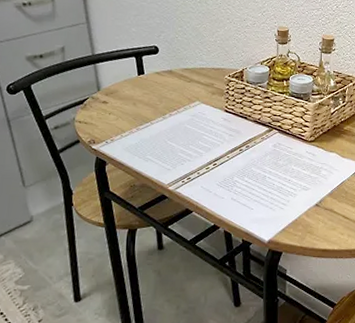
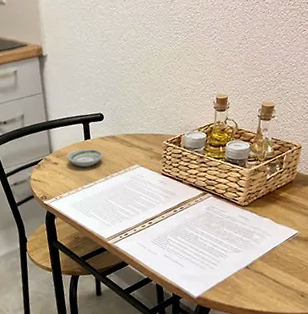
saucer: none [117,85,160,106] -> present [67,149,104,168]

